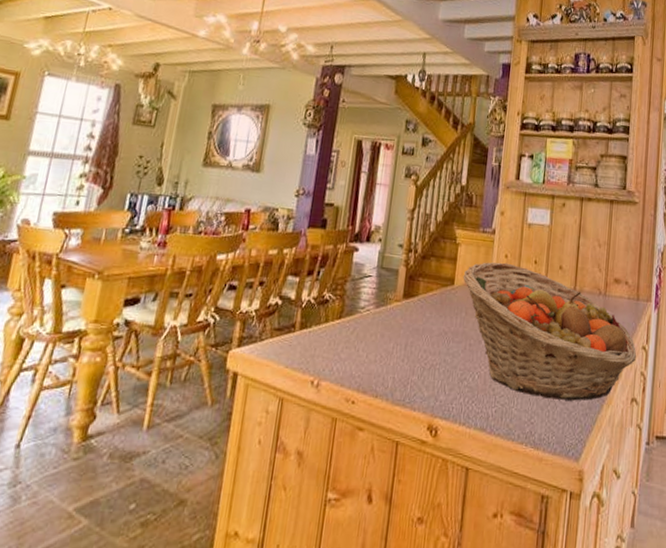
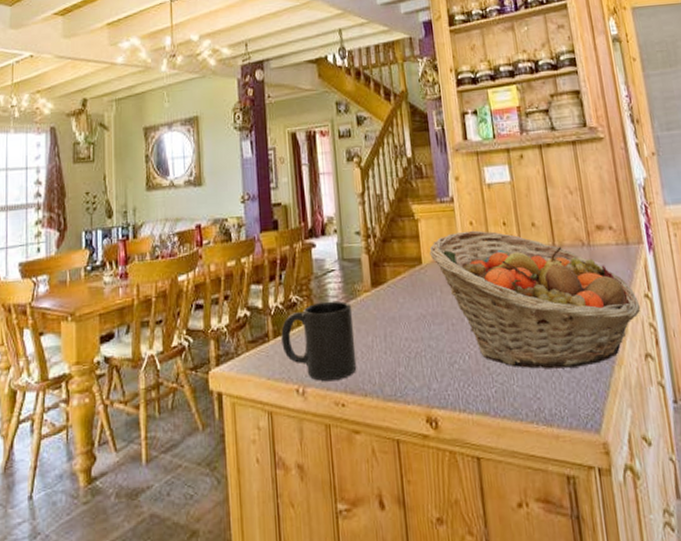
mug: none [306,303,380,378] -> present [281,300,357,381]

